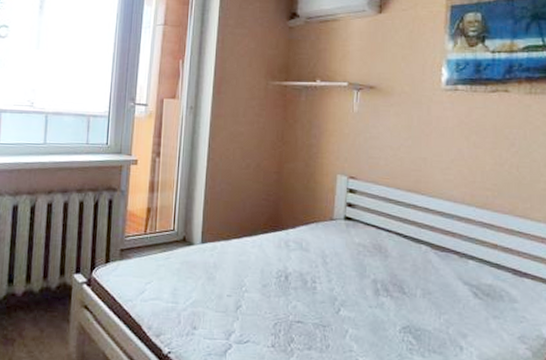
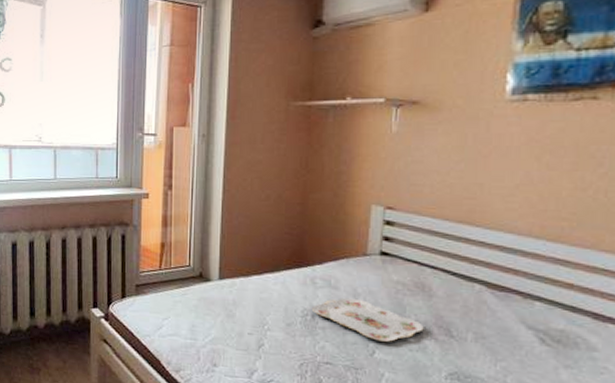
serving tray: none [286,259,381,300] -> present [312,297,424,342]

